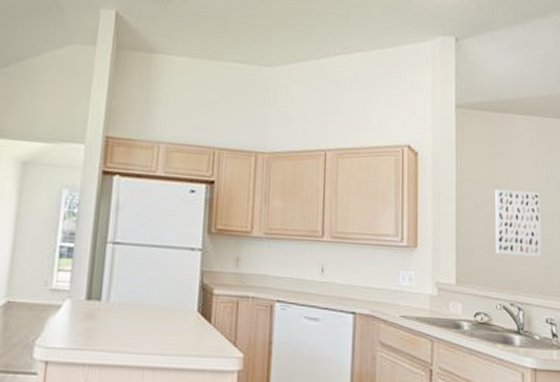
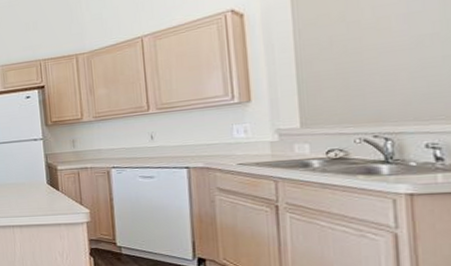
wall art: present [495,188,542,258] -> none [346,16,417,91]

